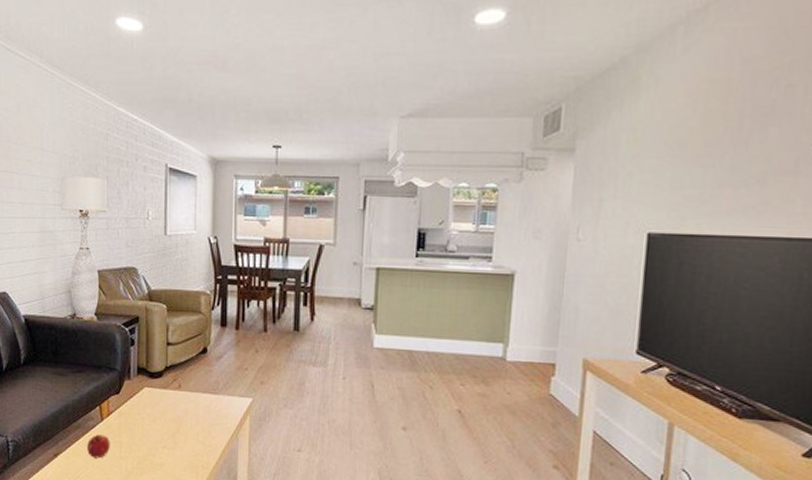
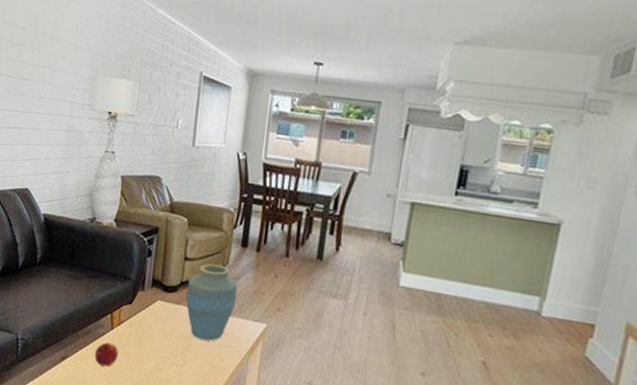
vase: none [172,345,221,421] -> present [185,263,238,341]

